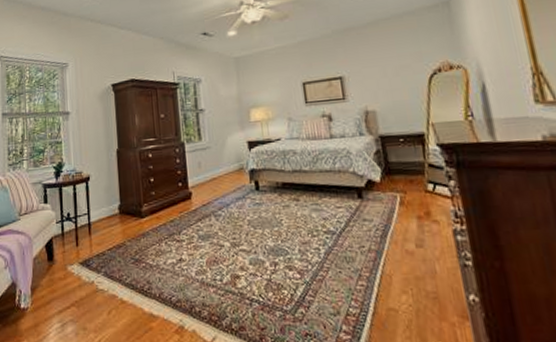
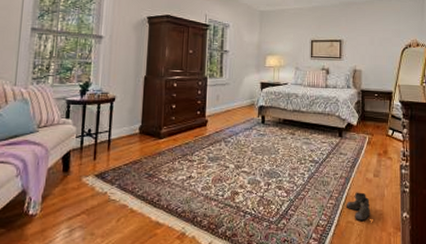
boots: none [382,269,421,307] -> present [346,192,371,220]

